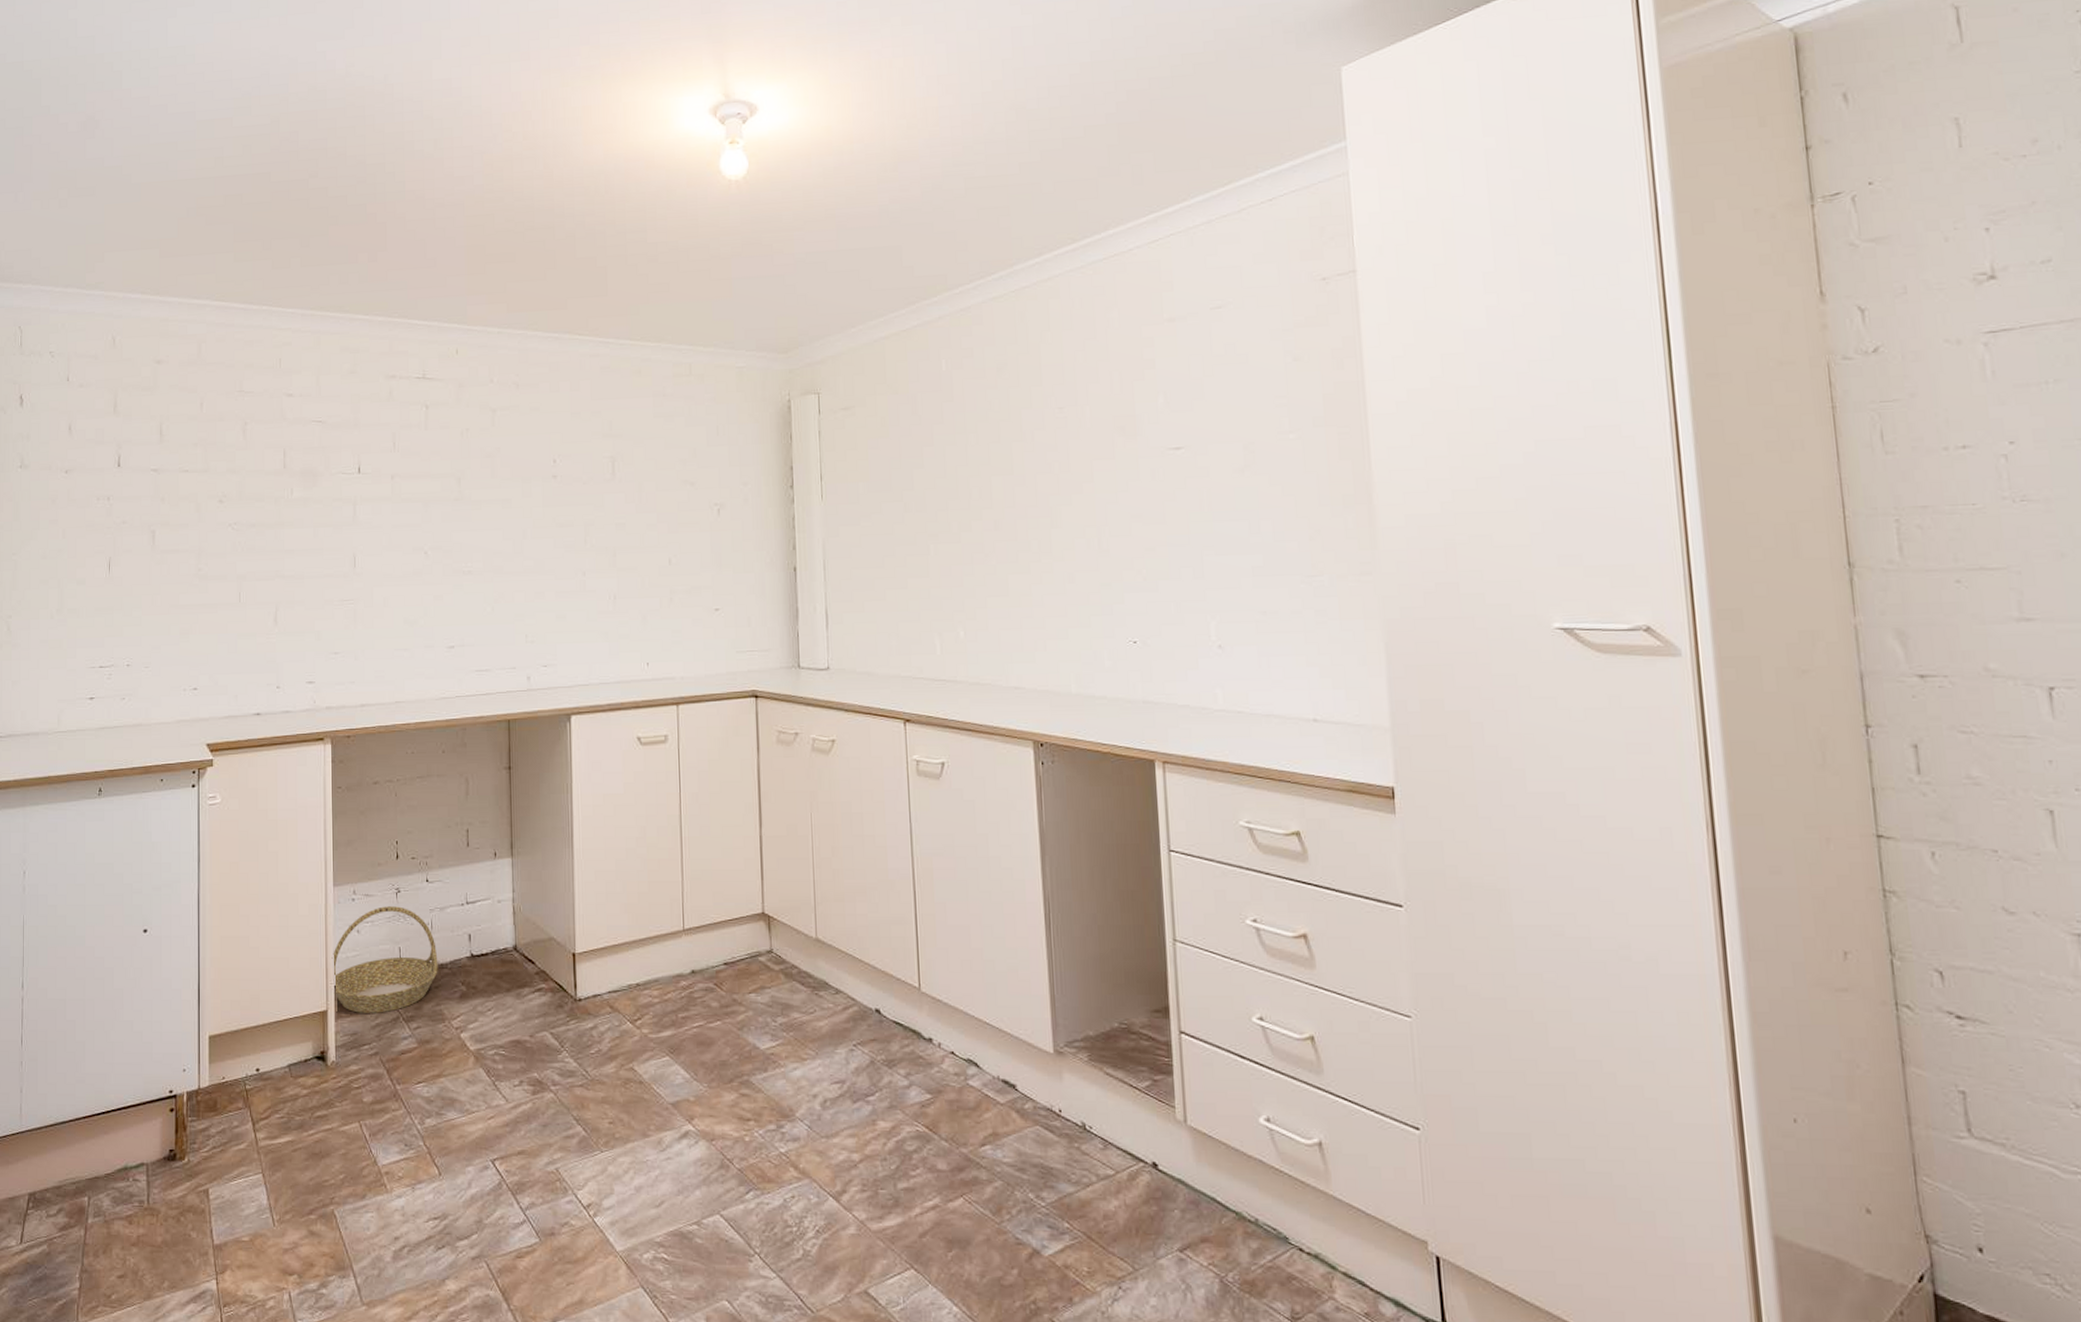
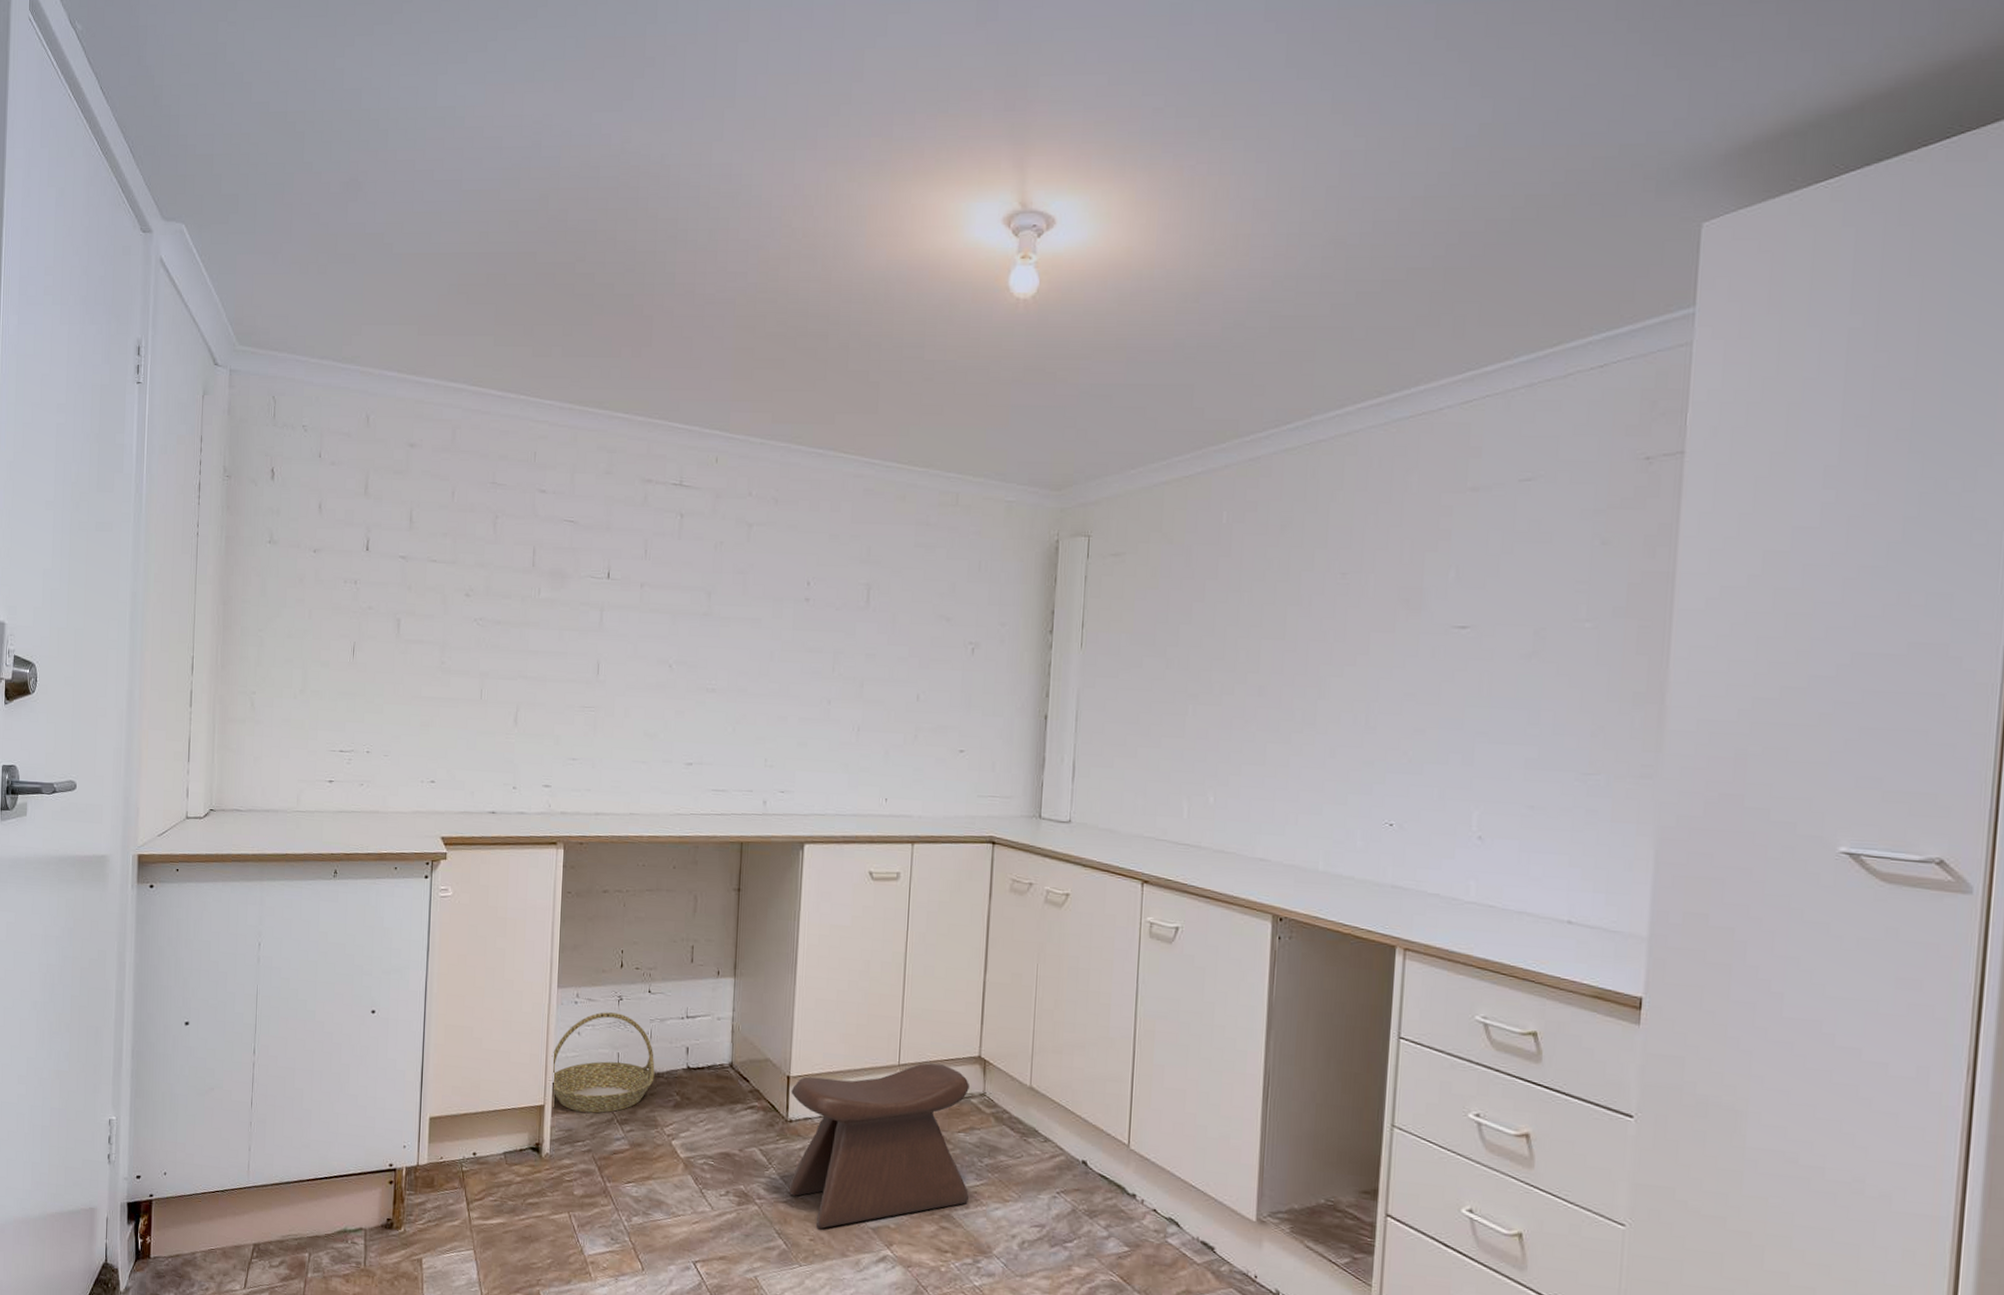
stool: none [577,925,766,1110] -> present [788,1063,970,1229]

